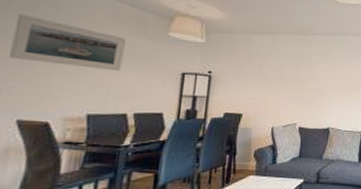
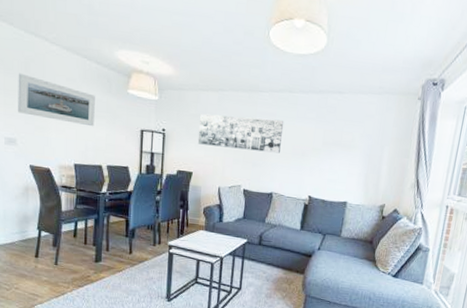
wall art: none [248,55,338,90] -> present [197,114,284,154]

